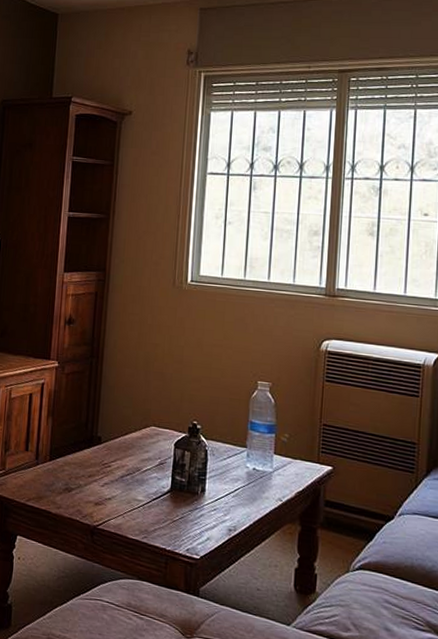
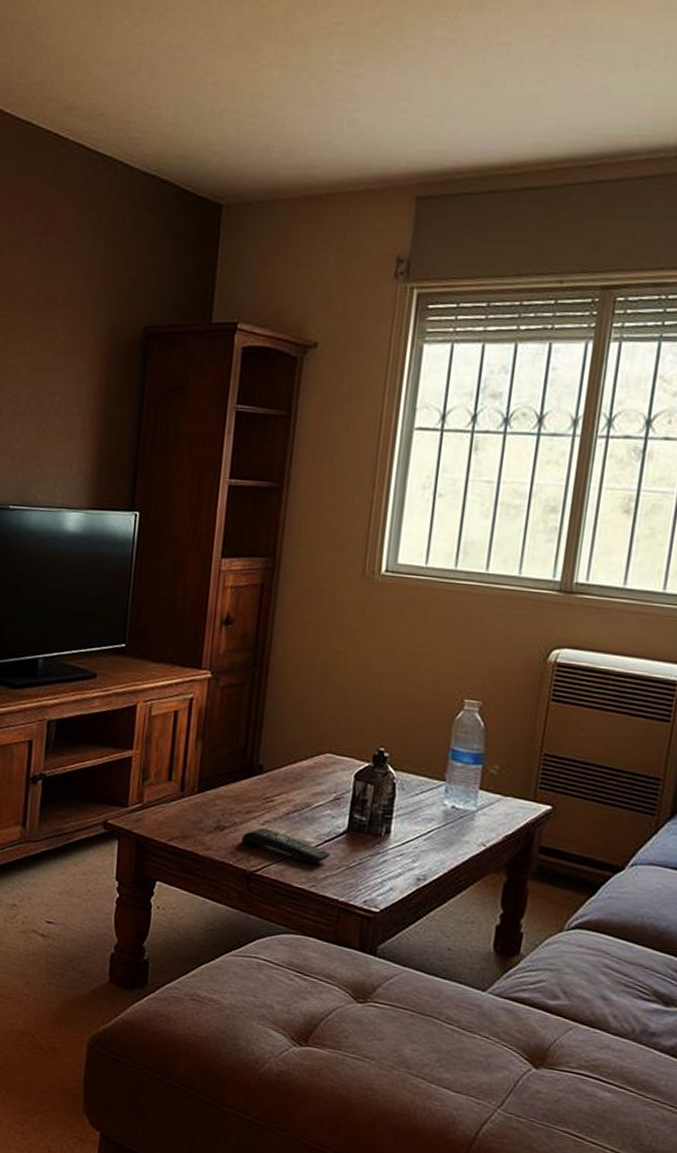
remote control: none [85,489,158,519] -> present [241,827,331,864]

